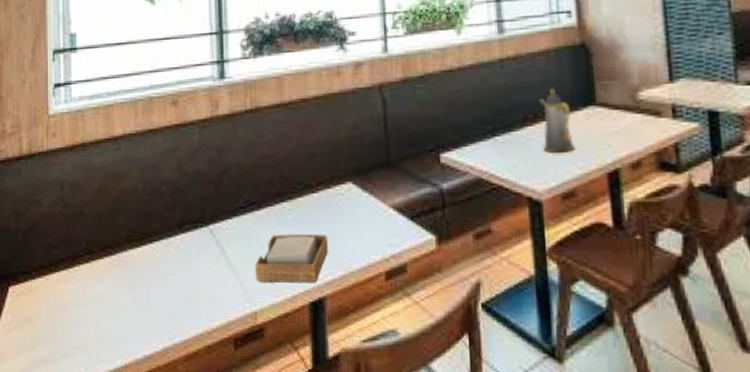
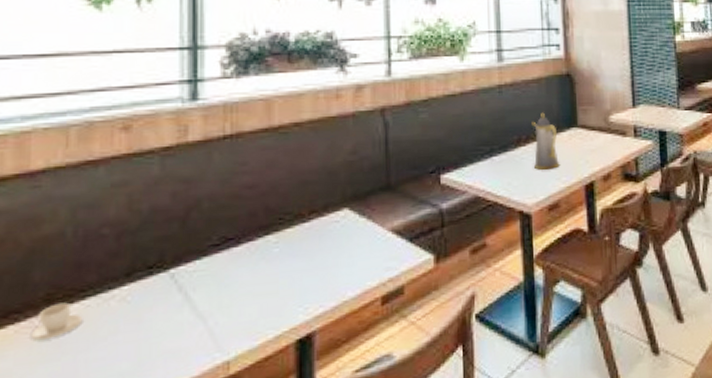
teacup: none [118,244,152,271] -> present [30,302,83,340]
napkin holder: present [255,234,329,284] -> none [230,265,321,327]

